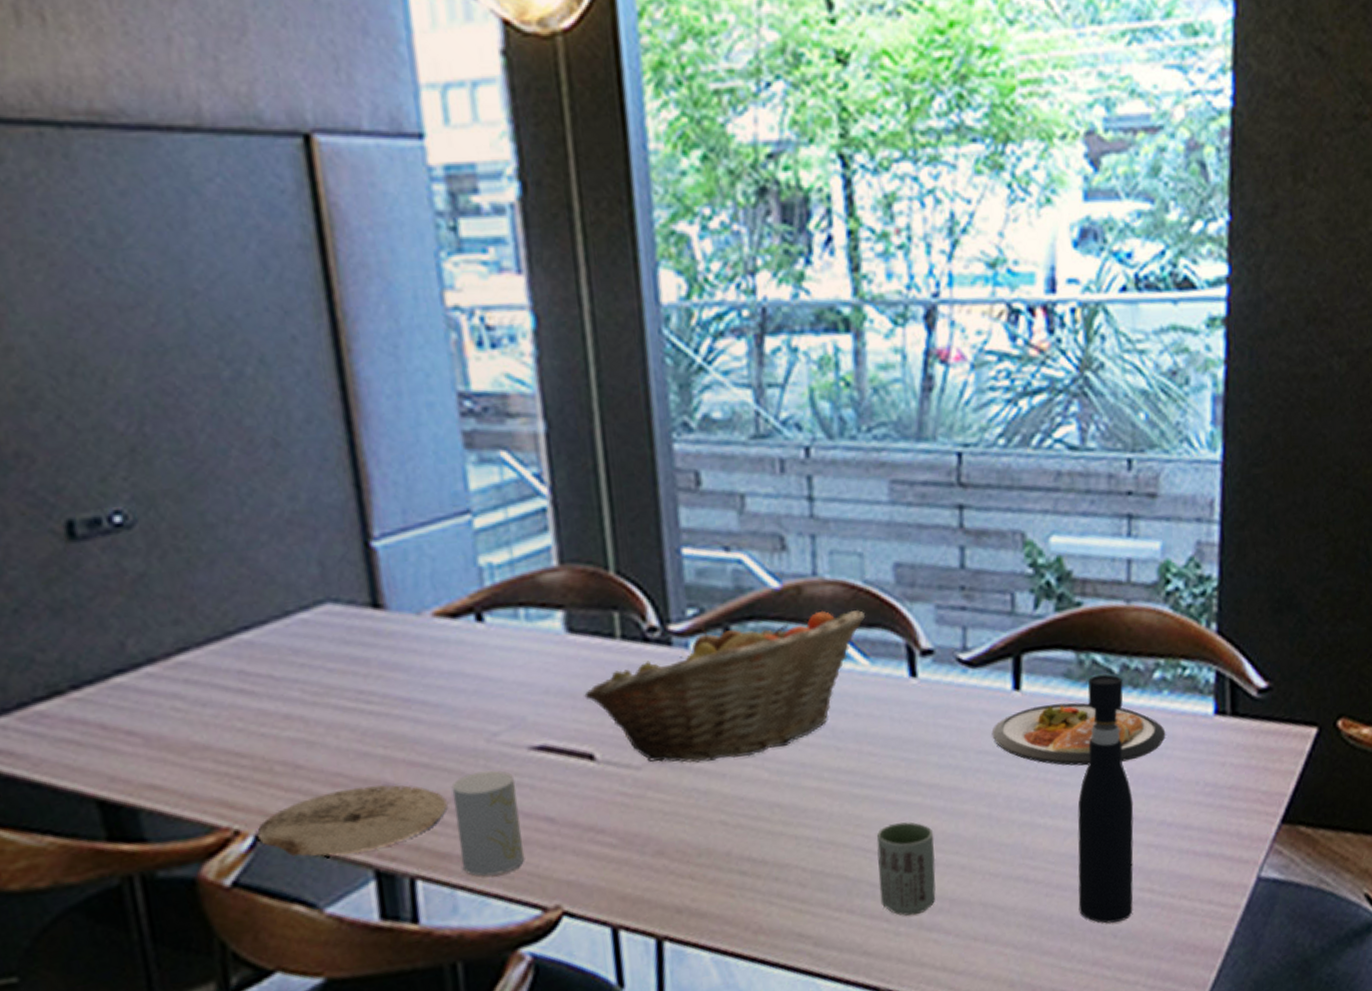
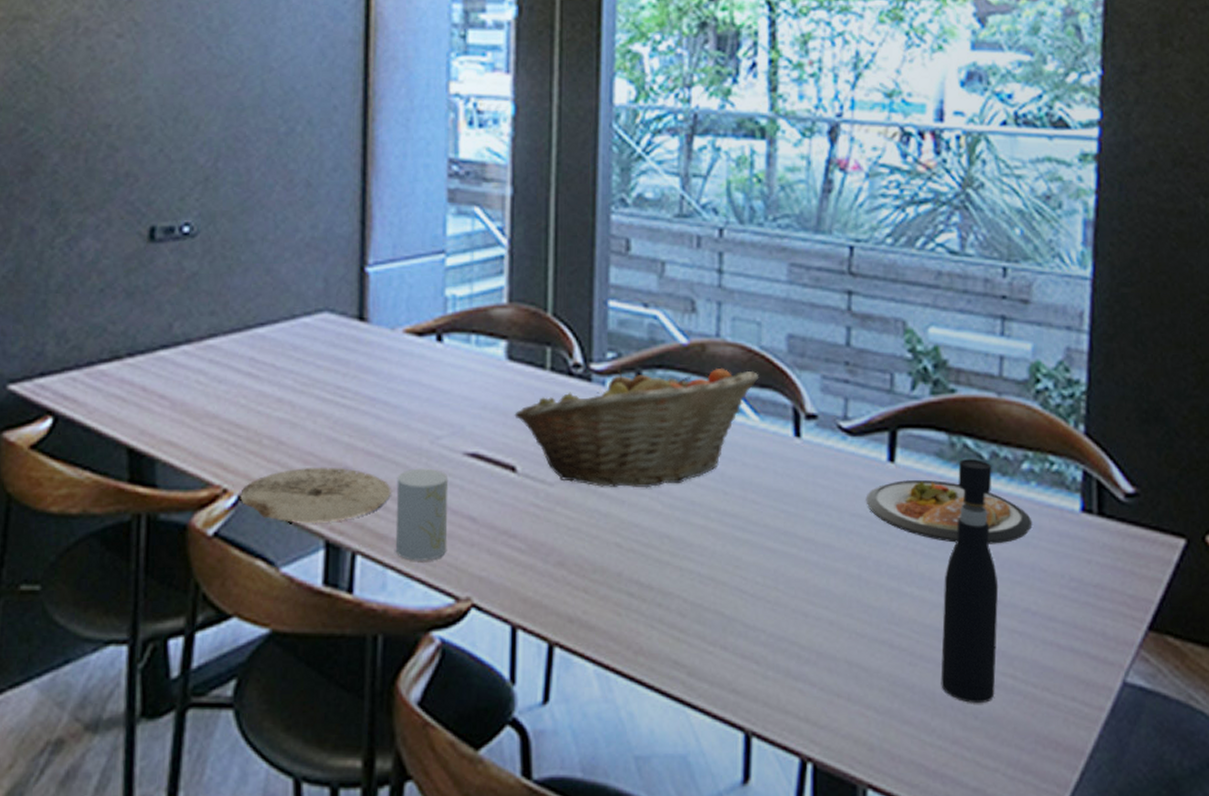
cup: present [876,822,936,916] -> none [752,571,806,662]

